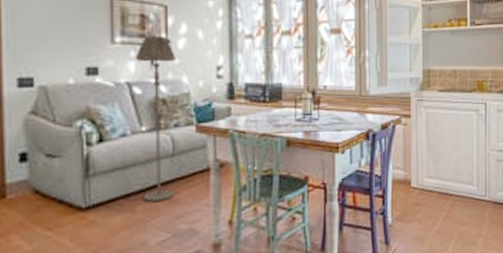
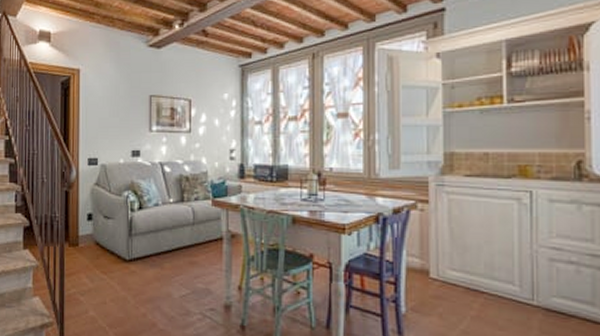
floor lamp: present [135,35,175,202] -> none [166,124,197,261]

